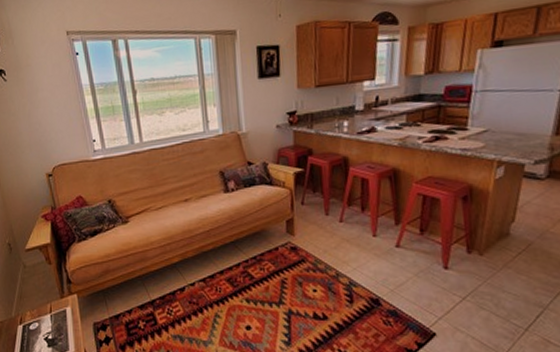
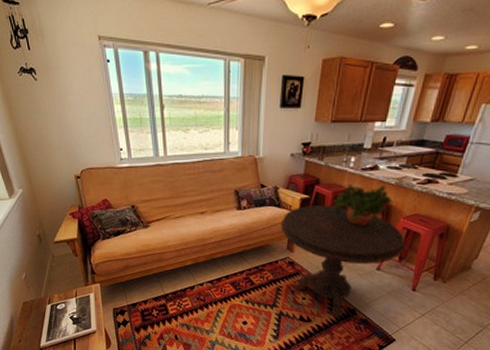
side table: none [275,178,425,310] -> present [280,205,406,317]
potted plant: none [331,149,399,200] -> present [332,183,392,230]

